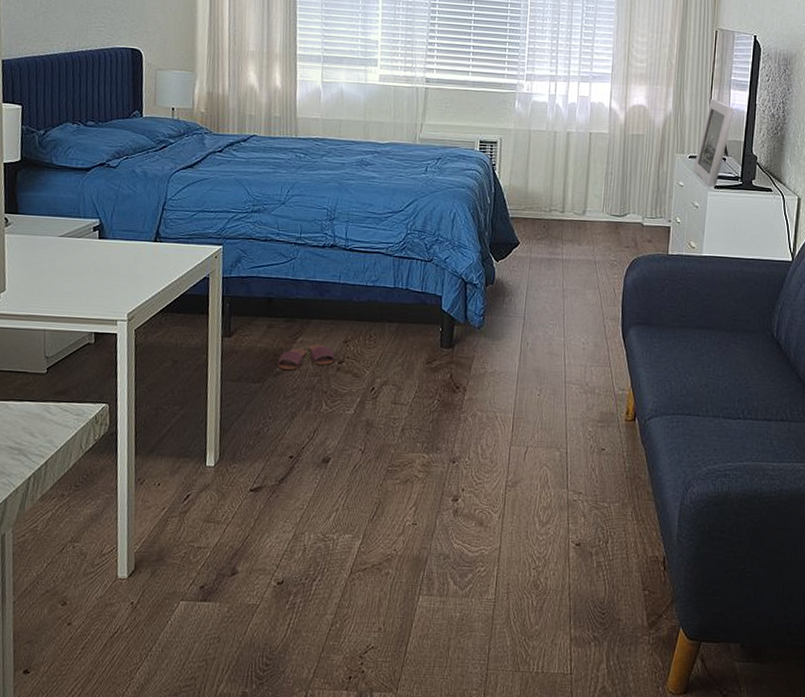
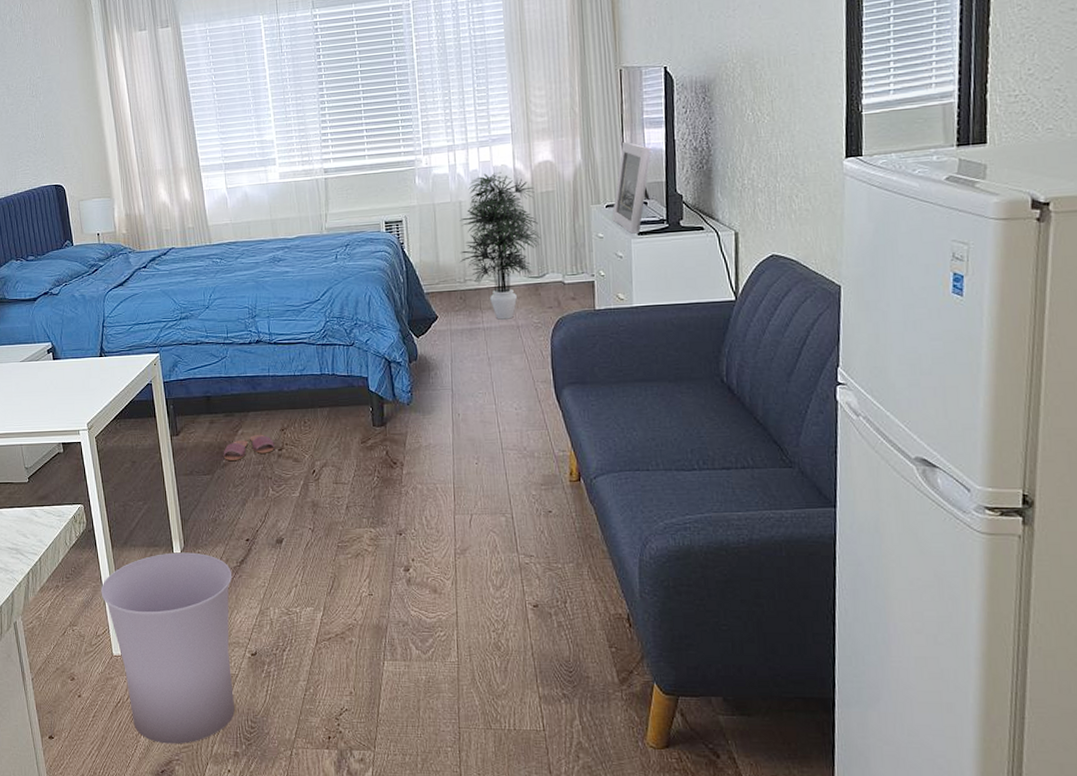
waste bin: none [114,465,268,683] -> present [101,552,235,744]
plant: none [547,108,627,254] -> present [459,171,541,320]

